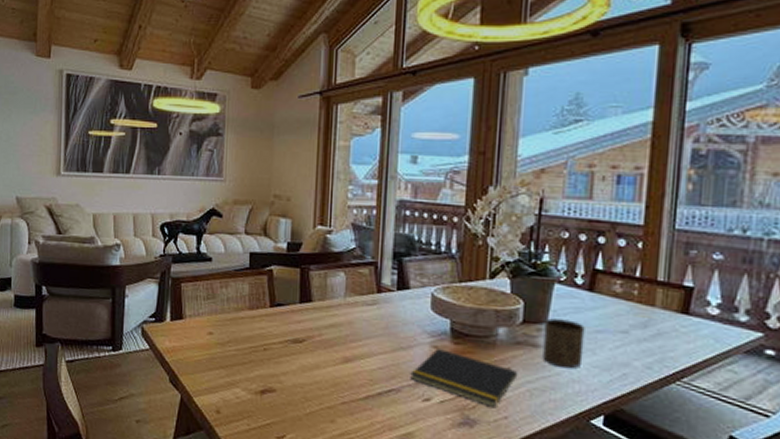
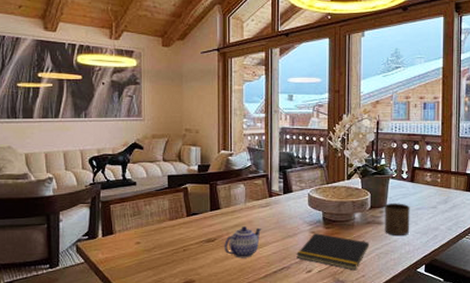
teapot: none [314,327,365,371] -> present [224,225,262,258]

